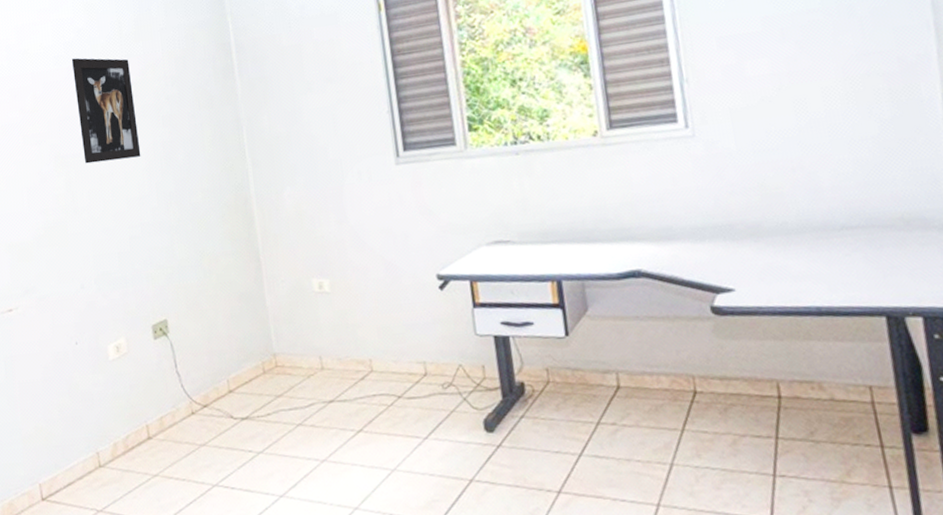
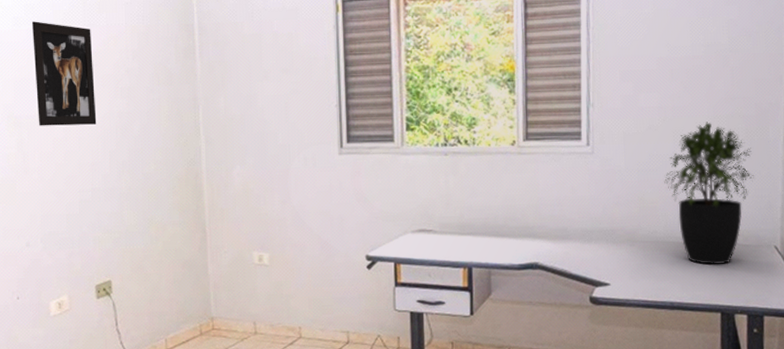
potted plant: none [789,85,908,258] -> present [664,122,754,265]

